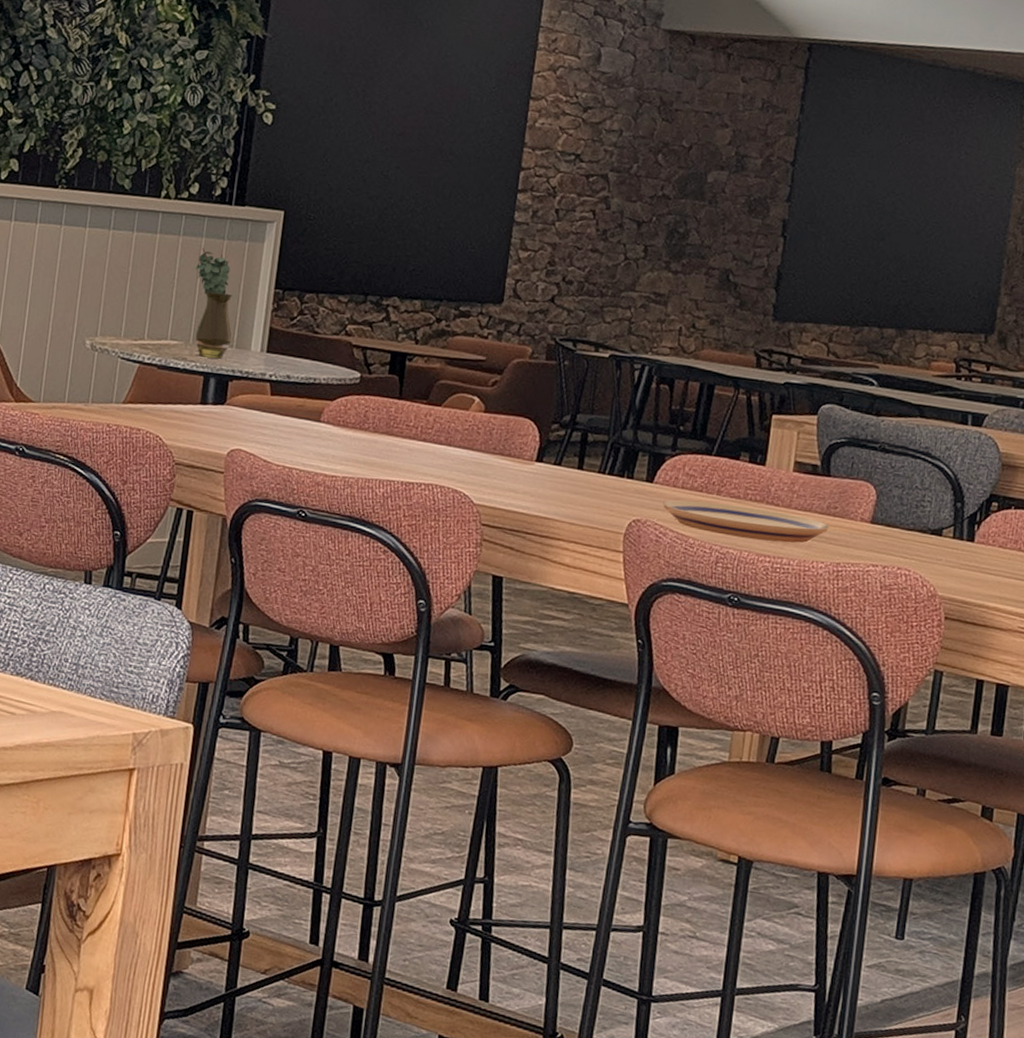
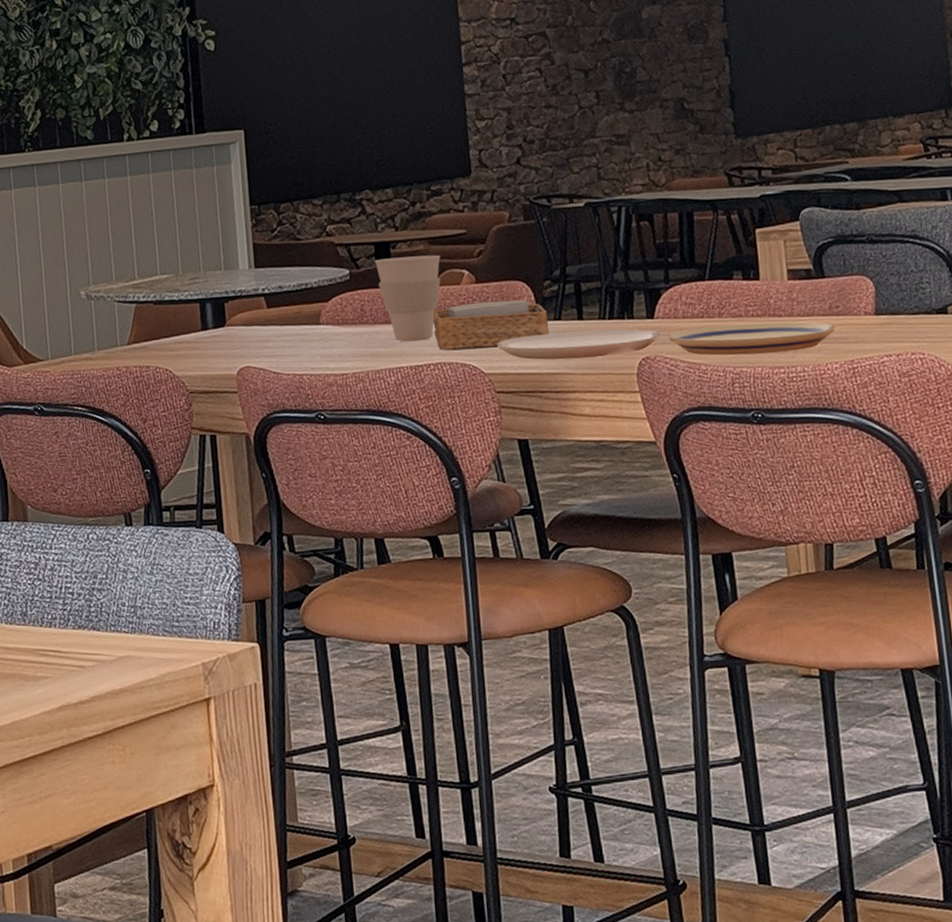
vase: present [194,247,232,359] -> none [170,180,219,285]
cup: none [387,368,455,459] -> present [374,255,441,342]
napkin holder: none [432,430,549,480] -> present [432,300,550,351]
plate: none [491,474,656,513] -> present [496,329,660,360]

